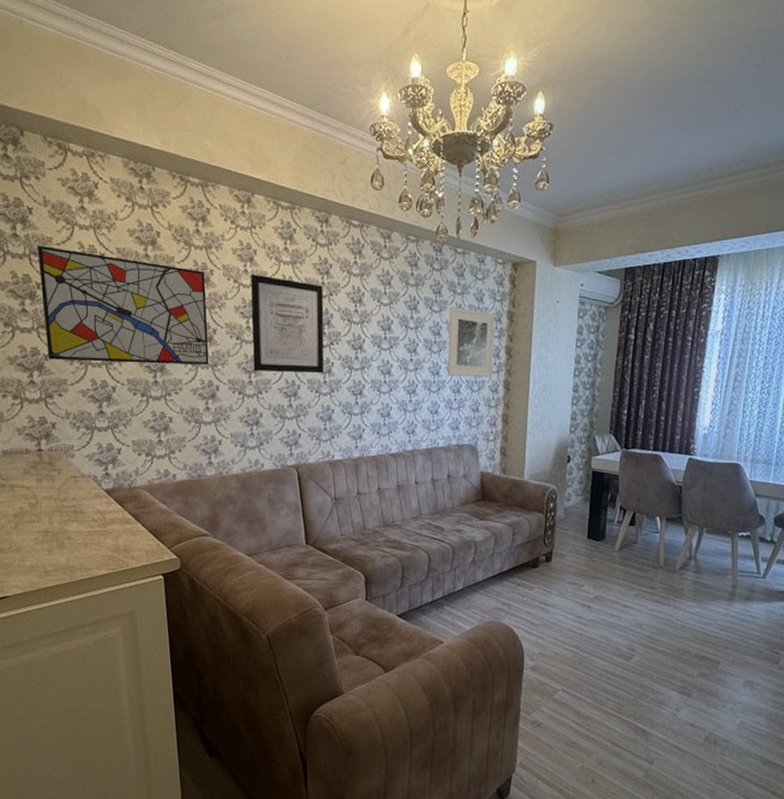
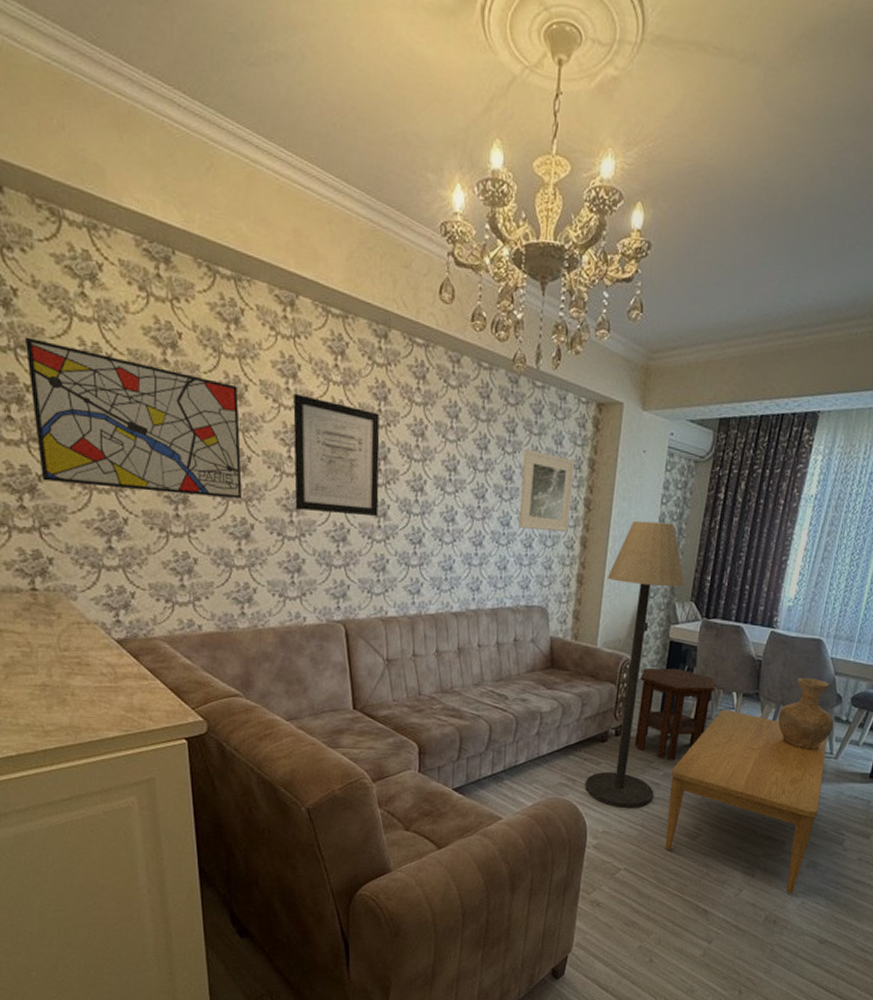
floor lamp: none [519,363,604,630] -> present [585,520,686,808]
side table: none [564,496,639,583] -> present [634,667,716,760]
coffee table: none [600,533,754,714] -> present [665,709,827,894]
vase: none [702,500,759,570] -> present [777,677,834,750]

